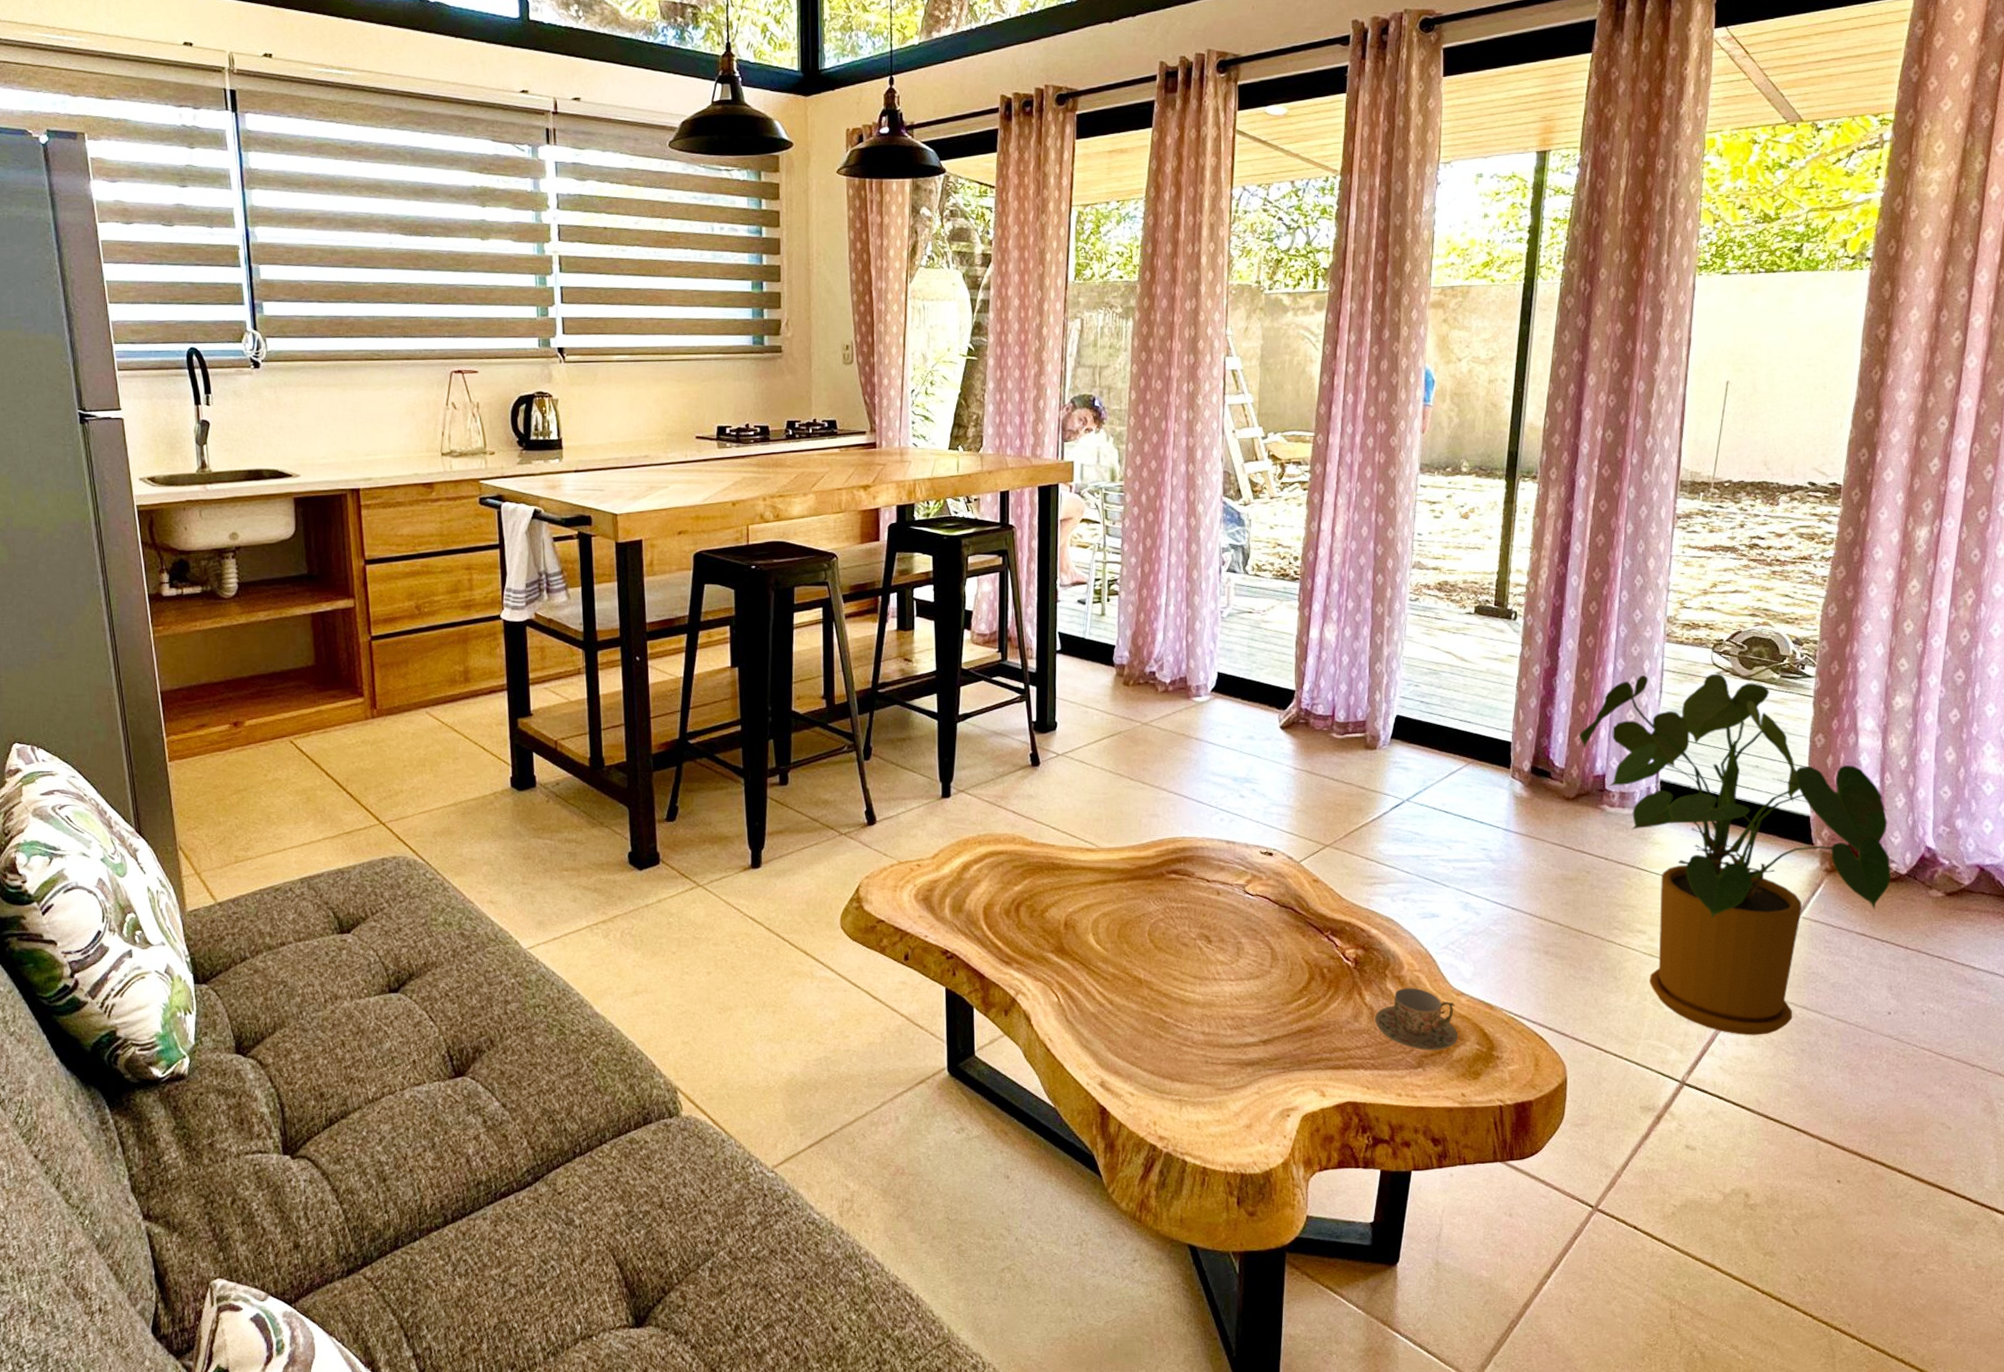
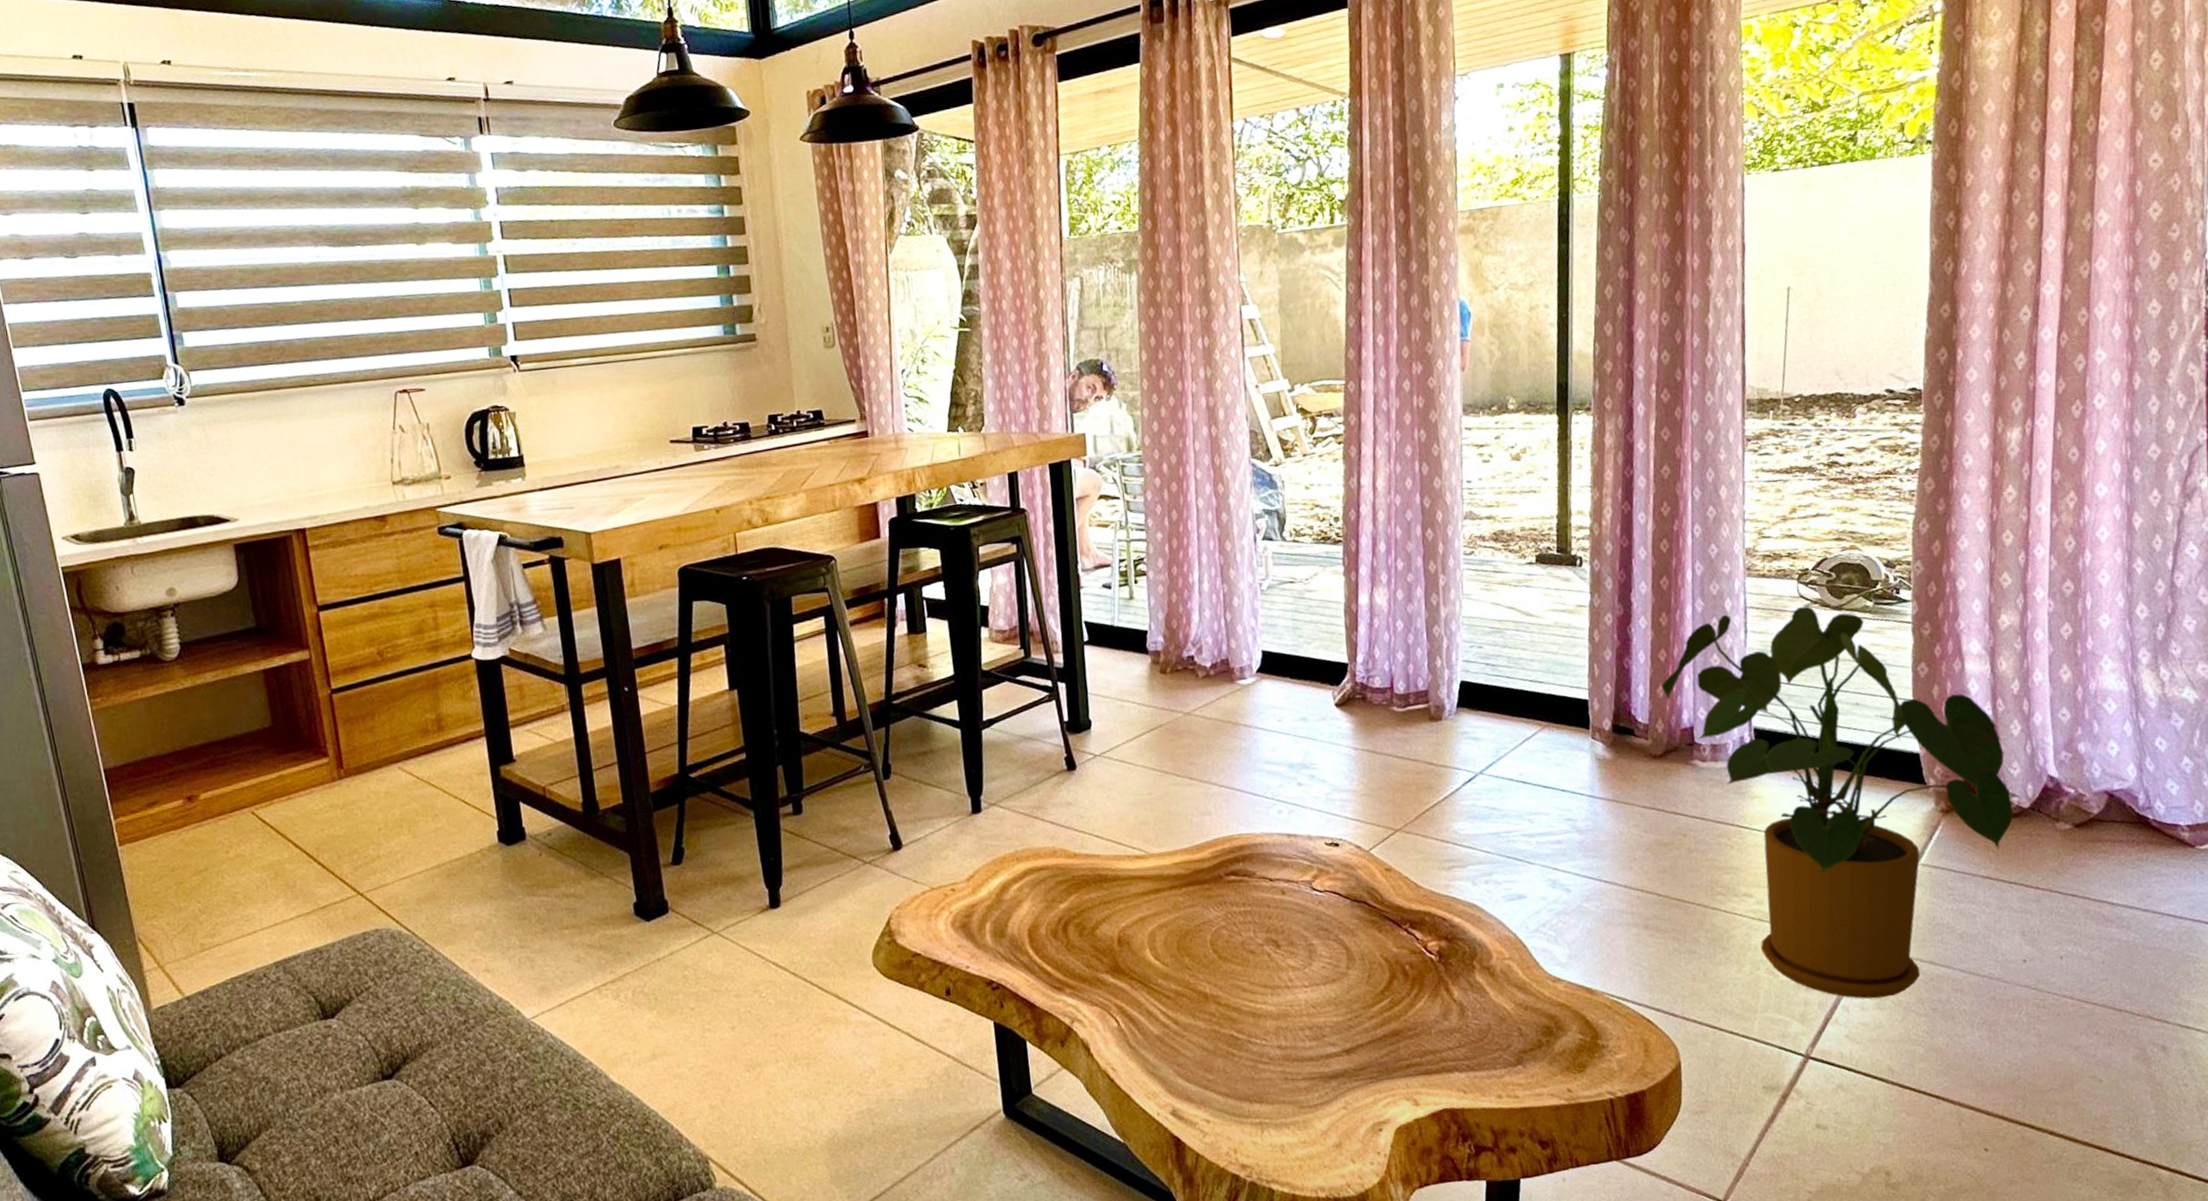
teacup: present [1375,988,1459,1052] -> none [1465,978,1559,1046]

